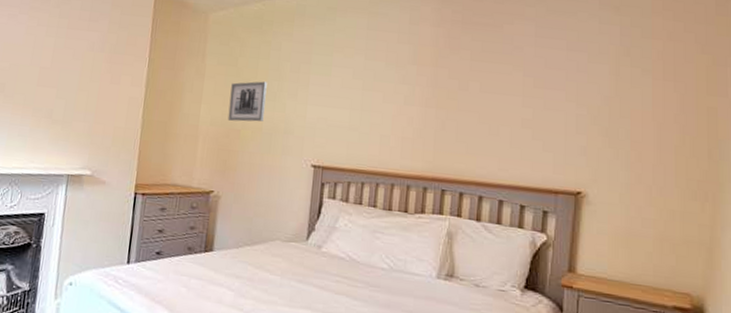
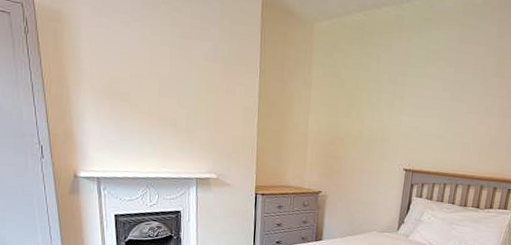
wall art: present [227,81,267,122] -> none [332,92,368,131]

